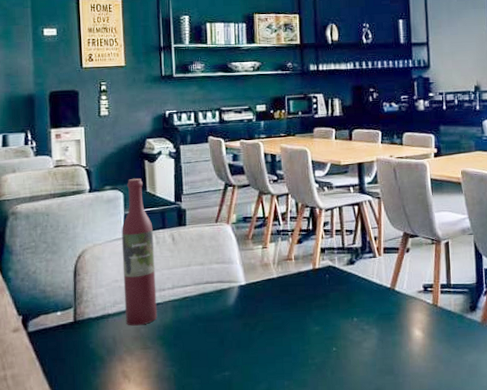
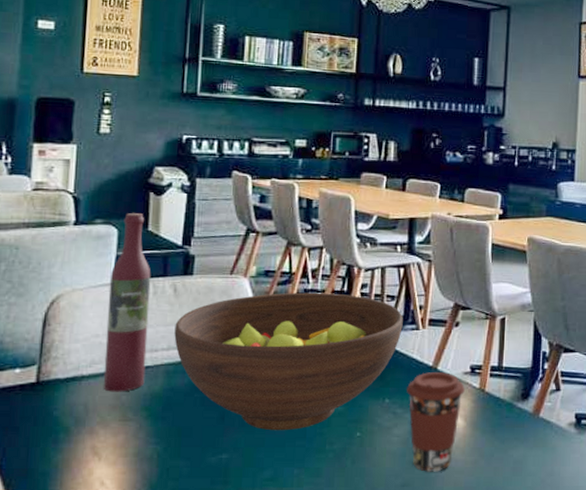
fruit bowl: none [176,232,362,350] -> present [174,292,403,431]
coffee cup: none [370,292,420,378] -> present [406,372,465,472]

